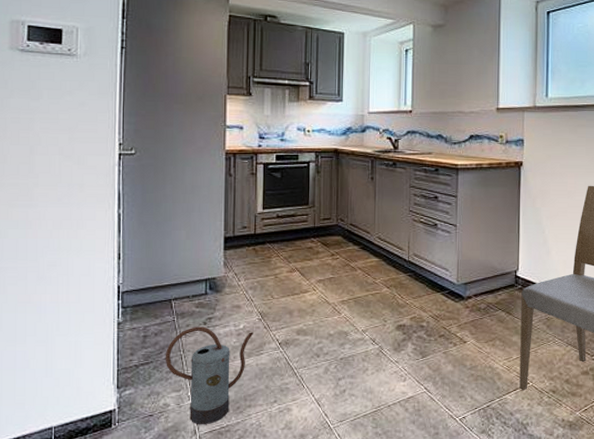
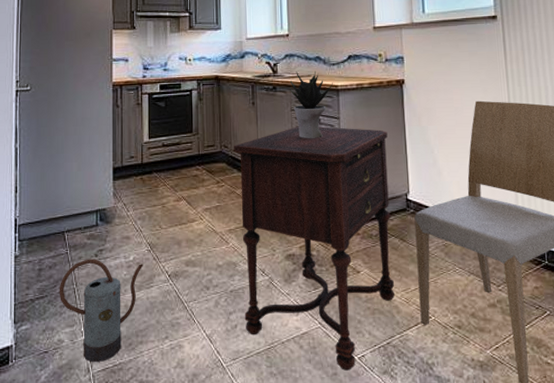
side table: none [350,203,502,430] -> present [234,126,395,371]
potted plant: none [410,148,453,215] -> present [289,71,333,138]

